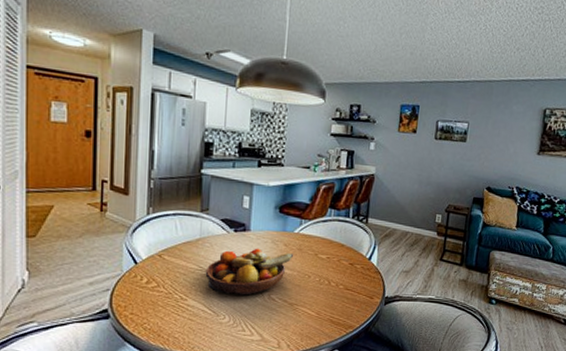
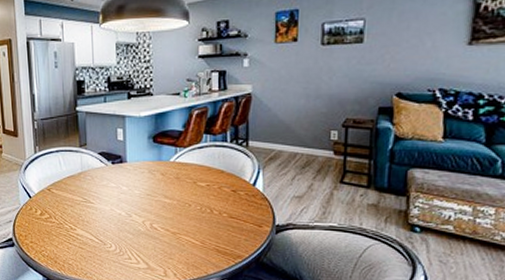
fruit bowl: present [205,248,293,296] -> none [89,178,171,225]

